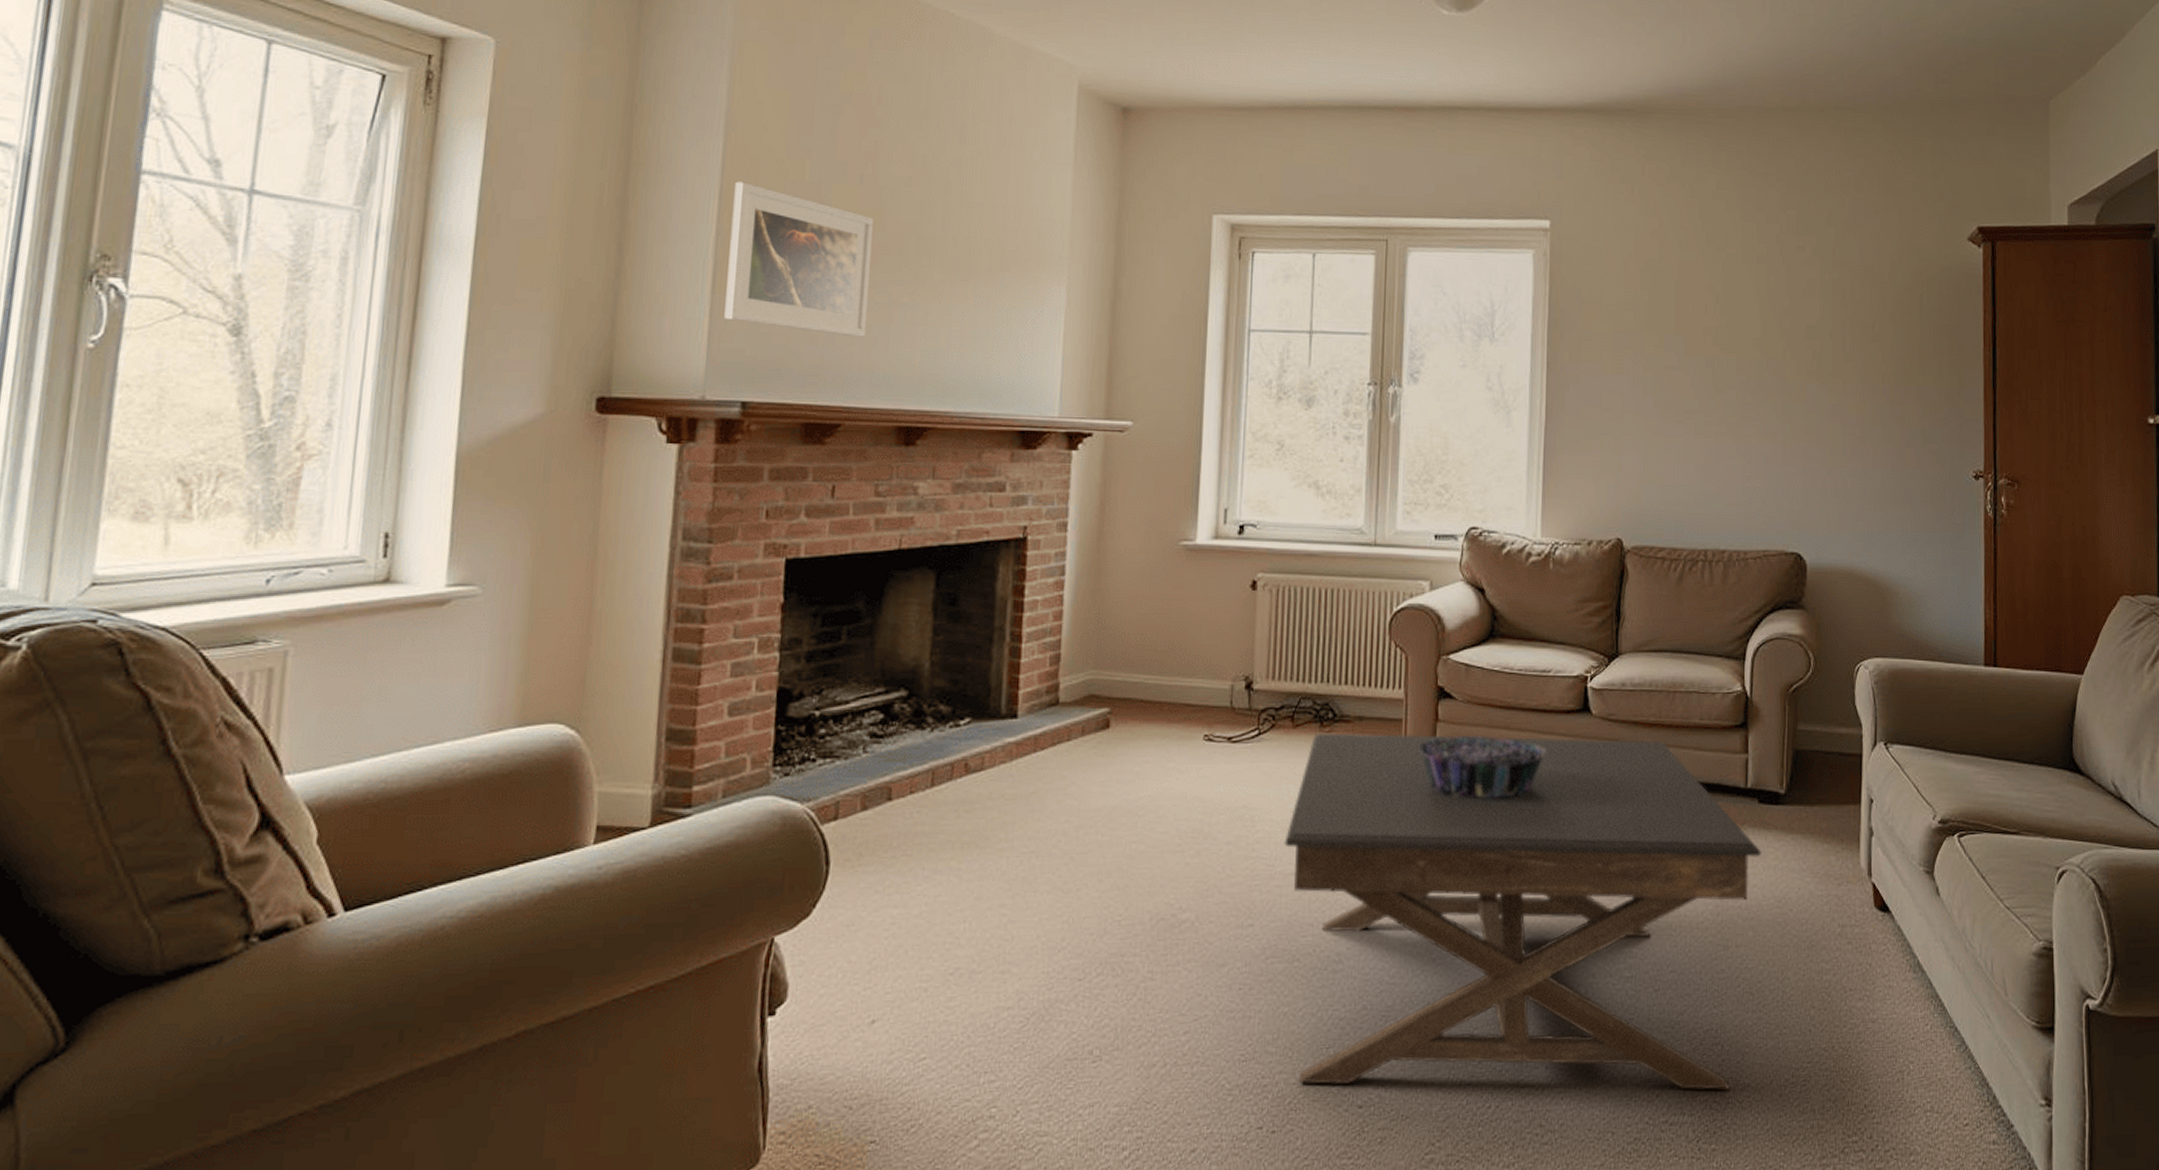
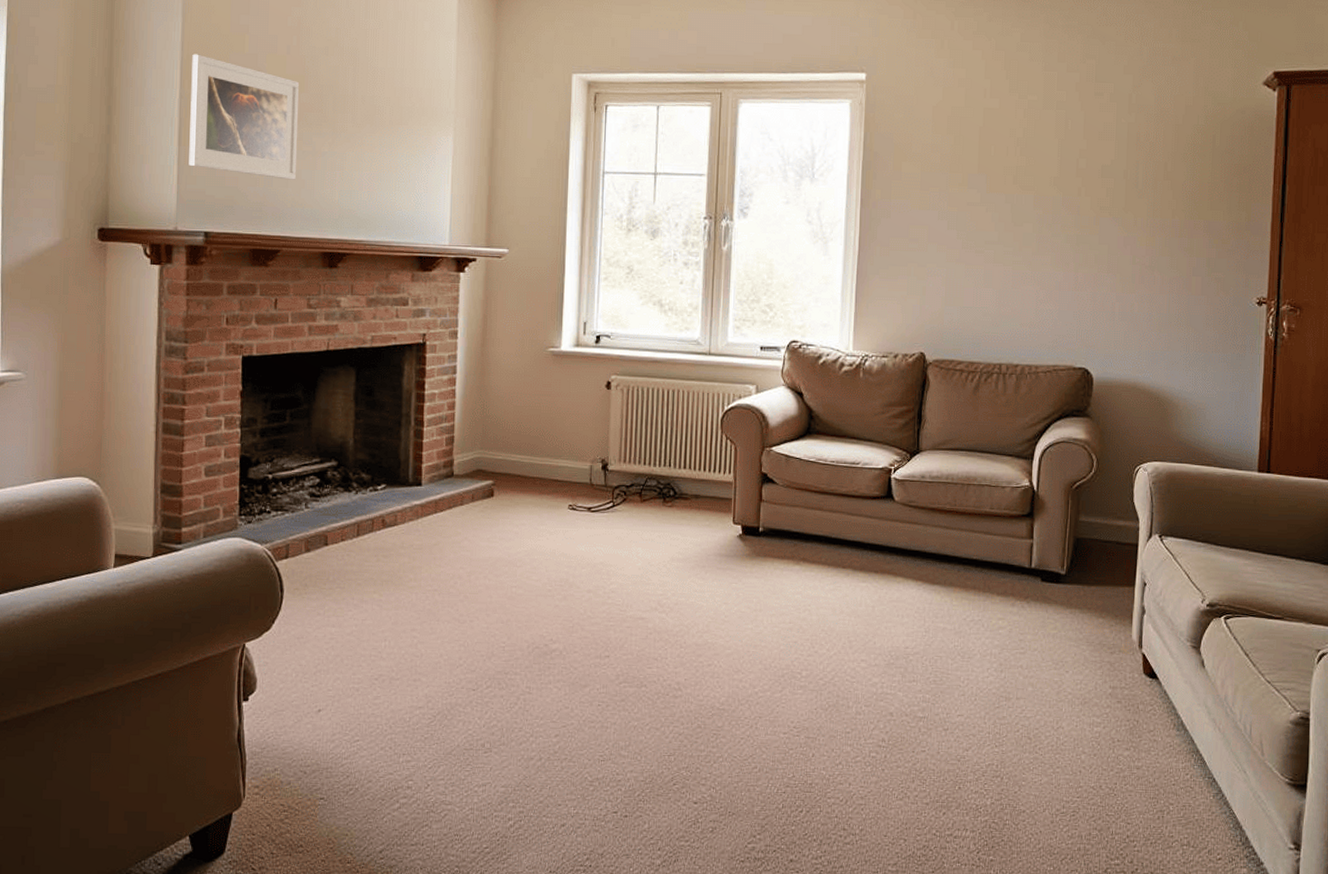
coffee table: present [1284,732,1762,1091] -> none [634,507,1042,815]
decorative bowl: present [1419,734,1546,798] -> none [746,514,854,567]

